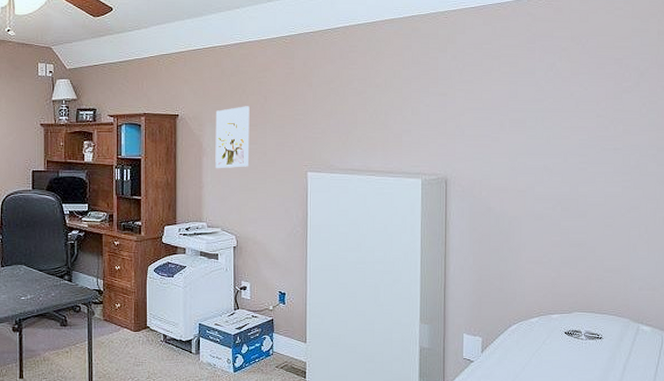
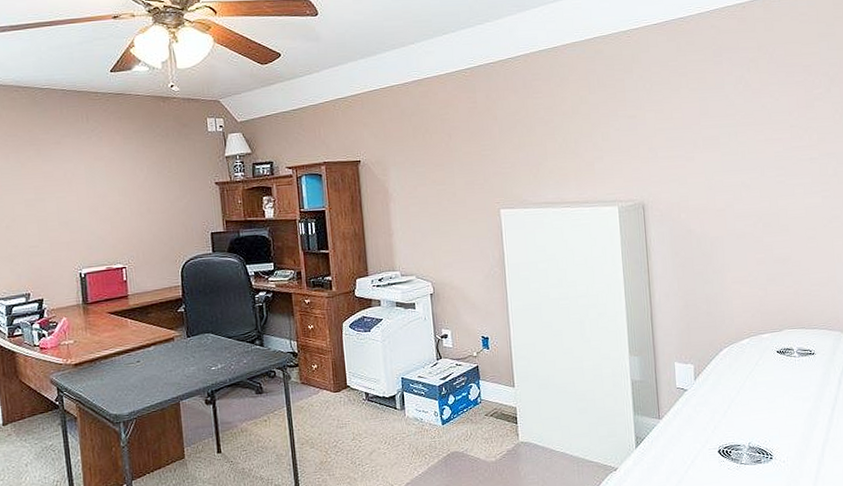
wall art: present [215,106,250,169] -> none [399,145,438,214]

